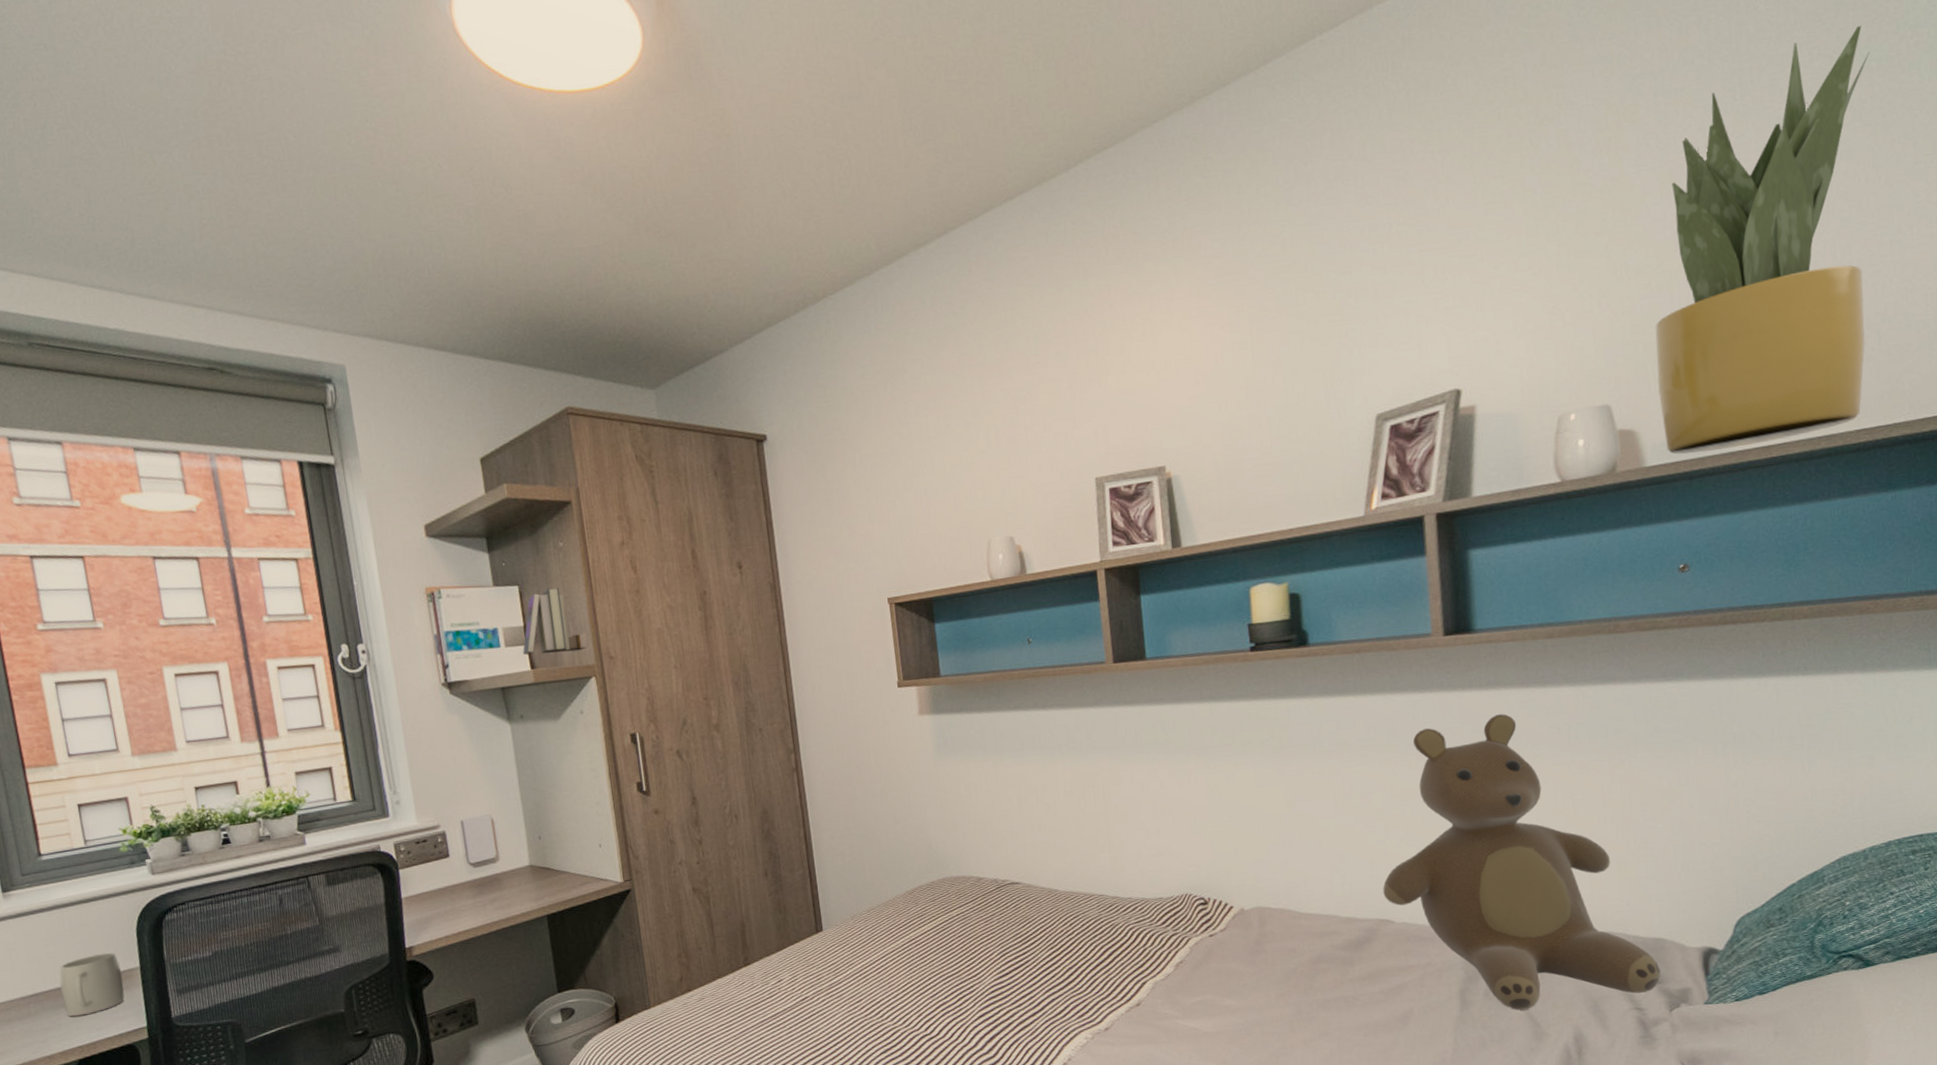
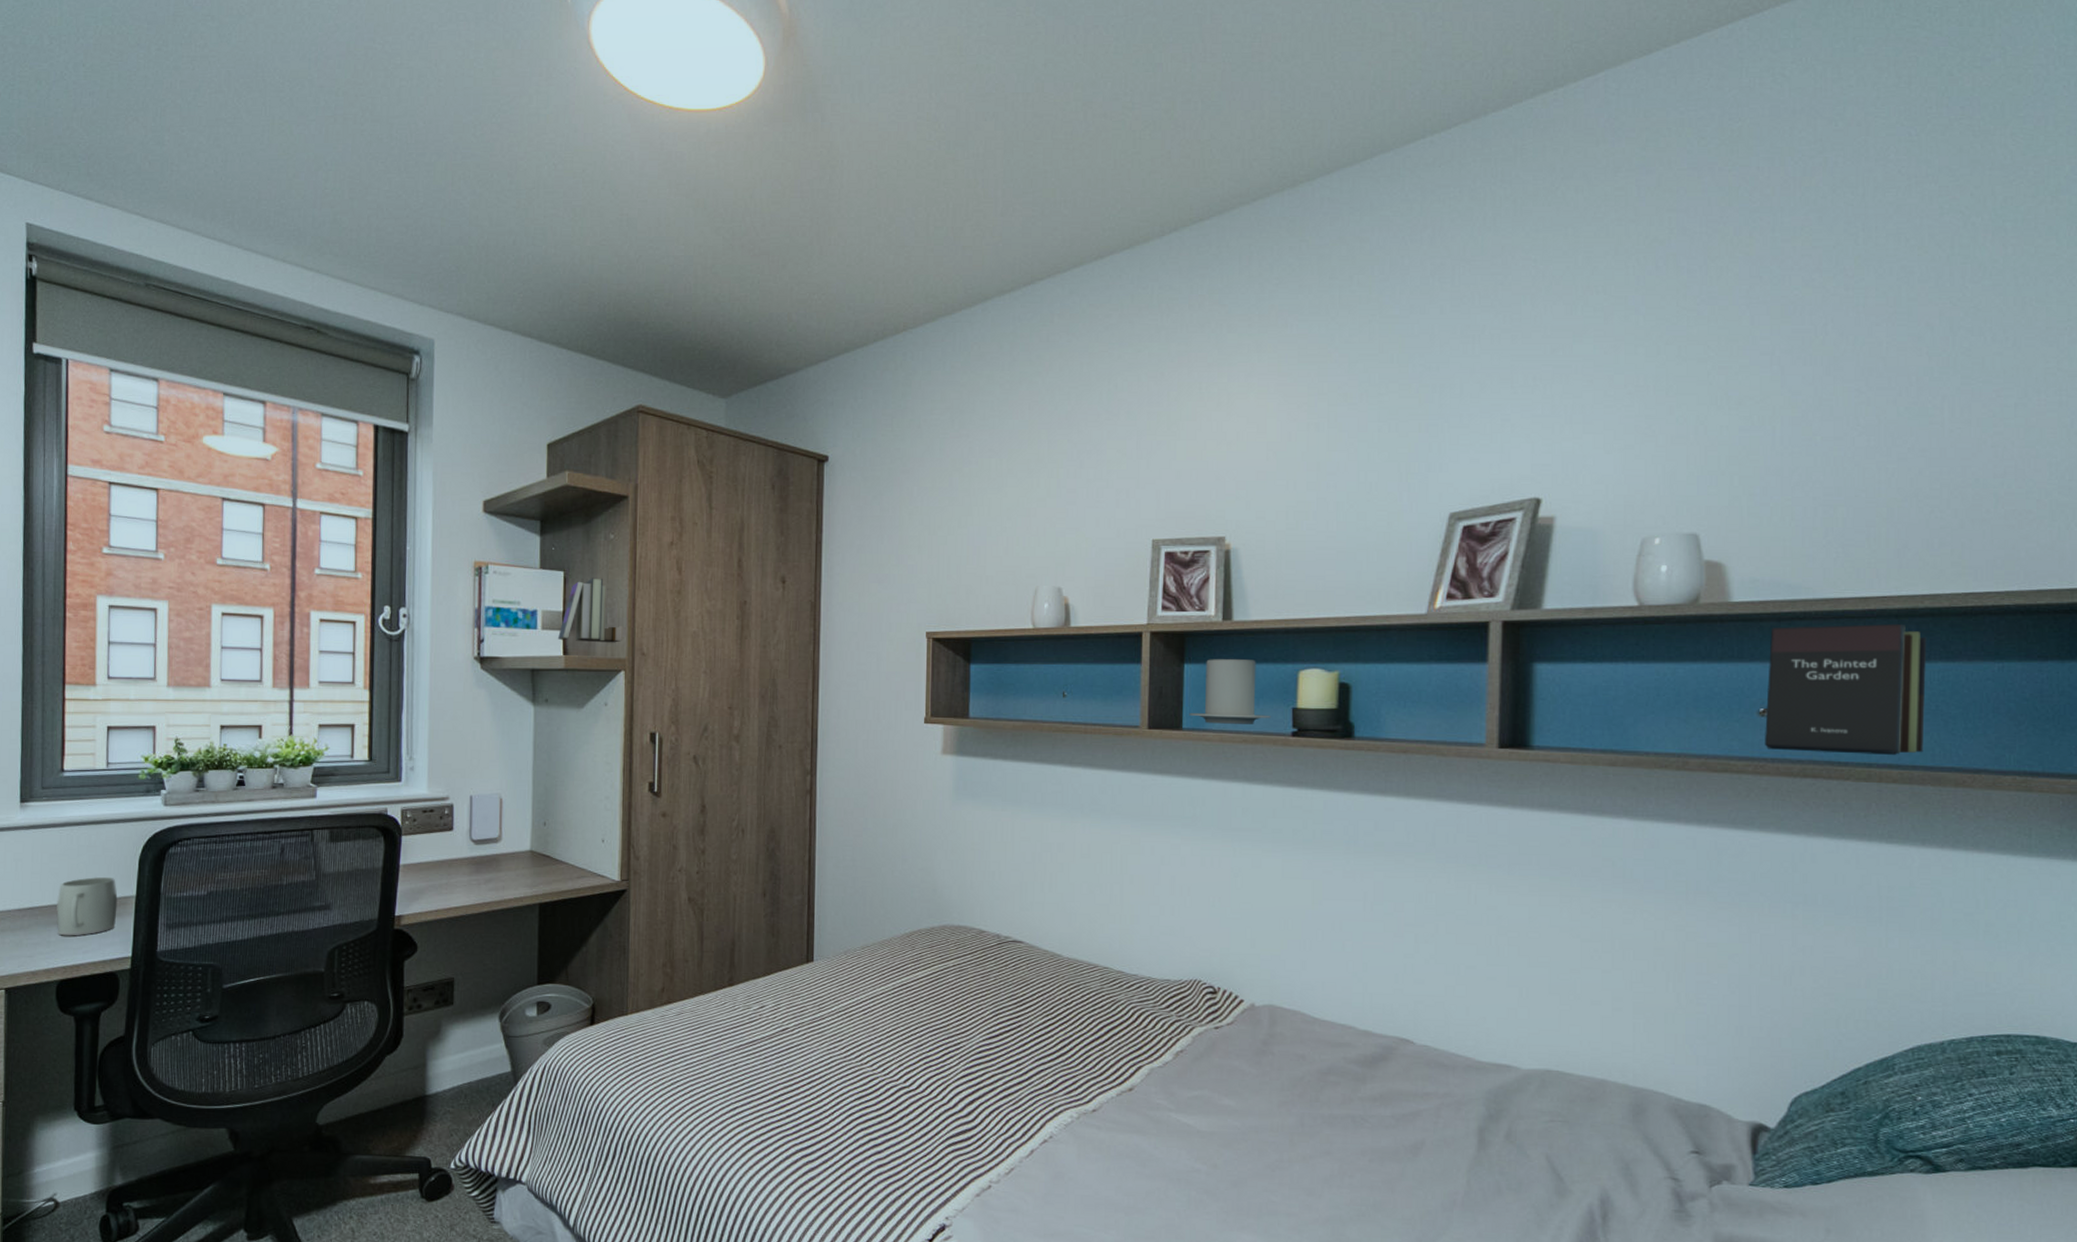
candle: none [1150,582,1229,650] -> present [1189,658,1271,724]
teddy bear: present [1383,714,1661,1011] -> none [1406,838,1702,1162]
planter: present [1655,26,1870,455] -> none [1752,186,2005,595]
books: none [1684,466,1830,603] -> present [1765,623,1927,755]

